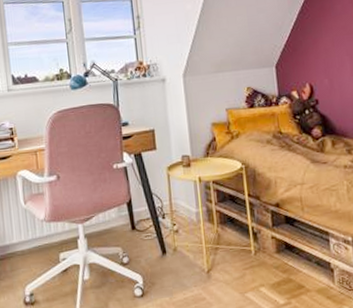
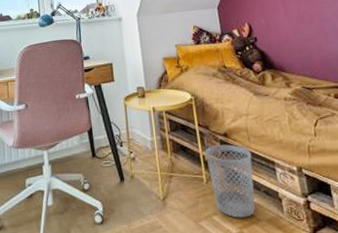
wastebasket: none [254,215,306,289] -> present [205,144,256,218]

